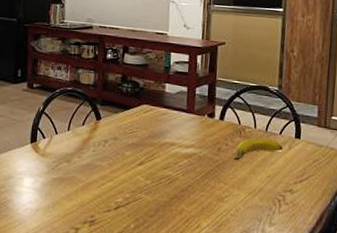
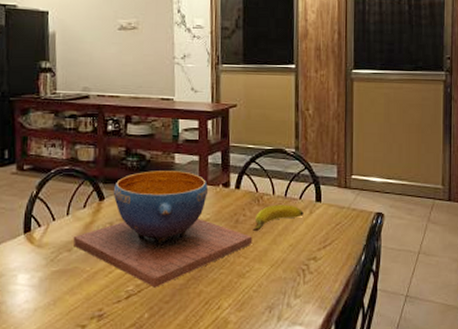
decorative bowl: none [72,97,233,202] -> present [73,171,253,288]

